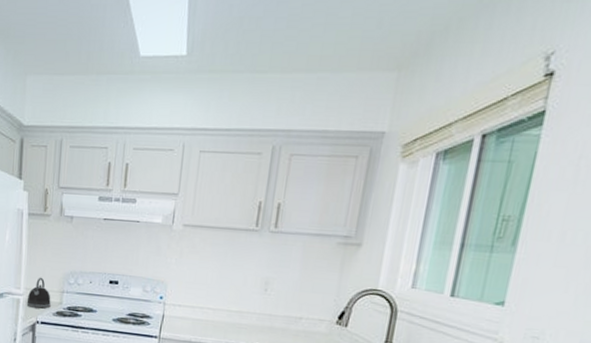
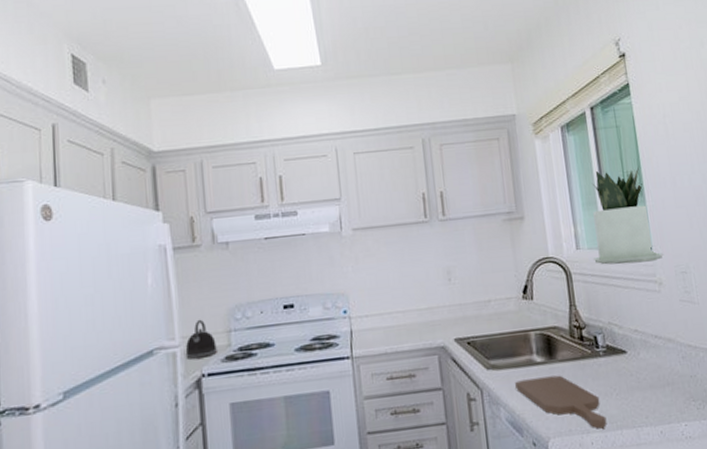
planter: none [427,209,523,318] -> present [591,166,663,265]

